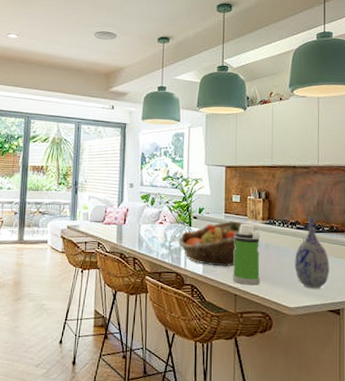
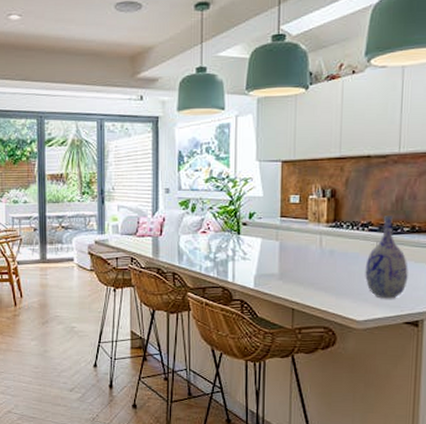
fruit basket: present [178,221,257,267] -> none [225,226,320,279]
water bottle: present [232,224,261,286] -> none [289,229,324,298]

